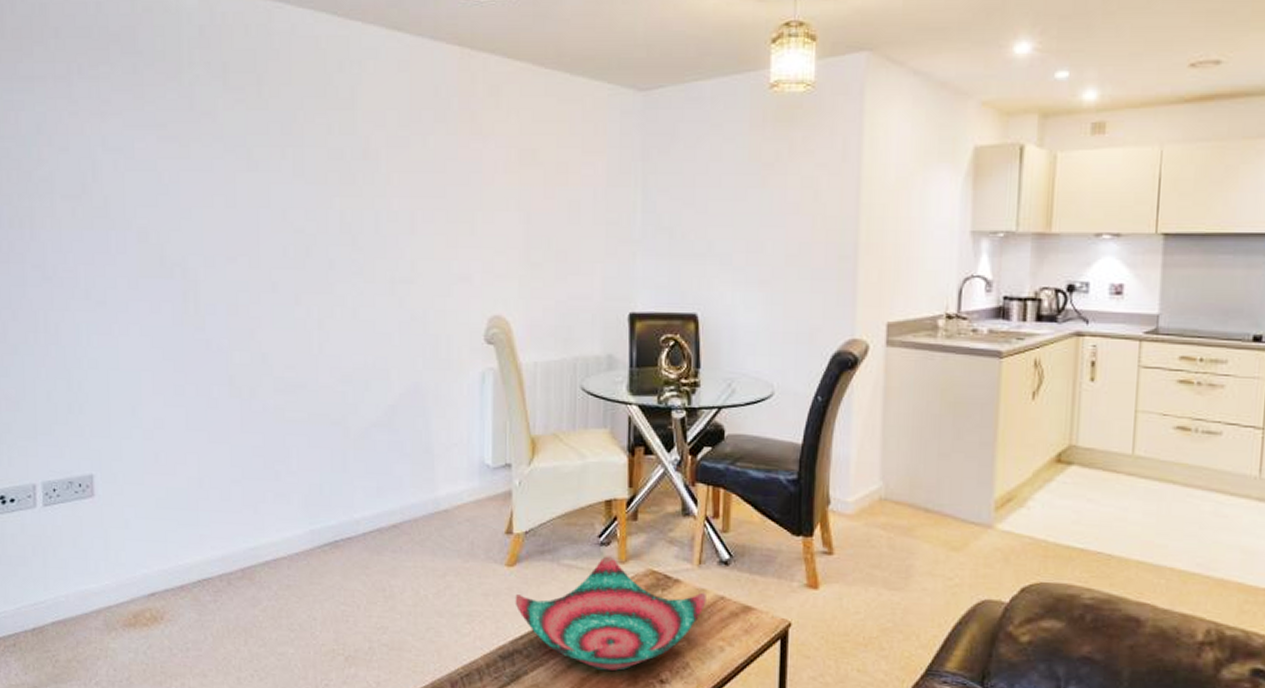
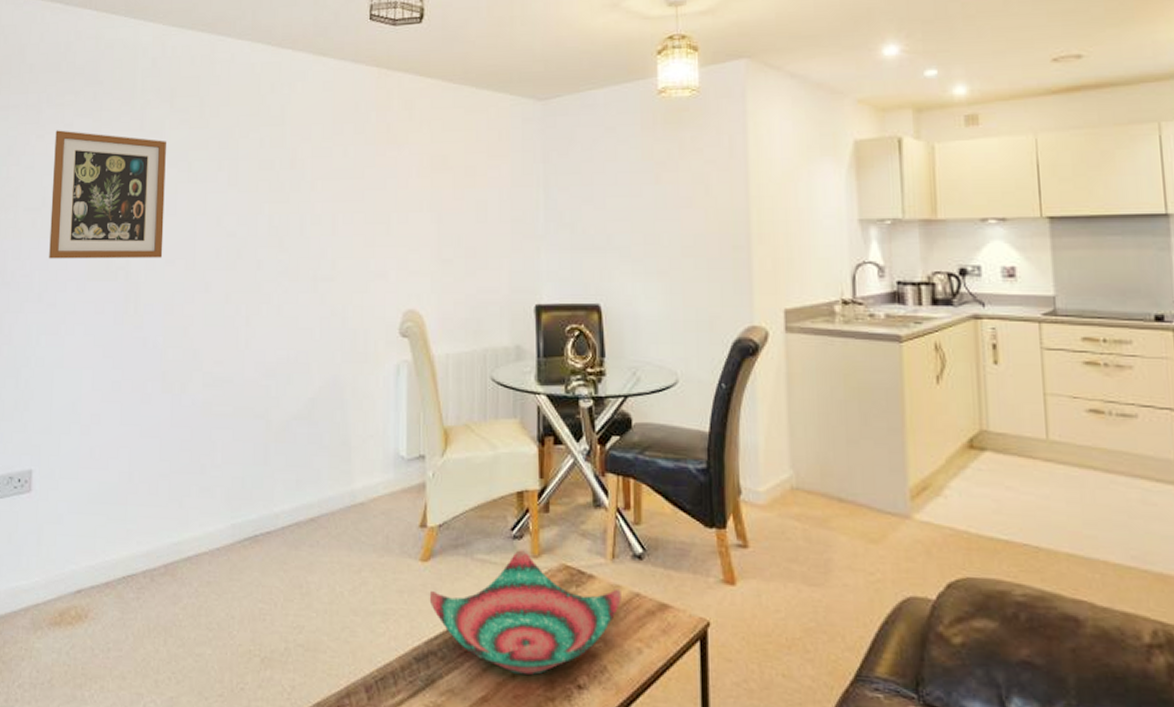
wall art: none [91,107,223,255] -> present [49,130,166,259]

